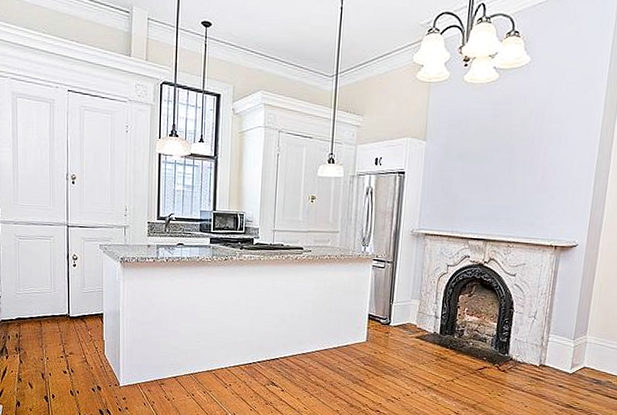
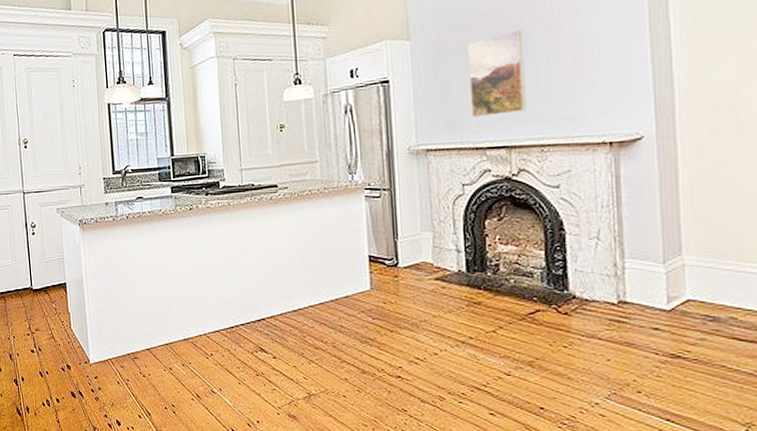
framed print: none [463,147,510,214] -> present [467,30,527,119]

